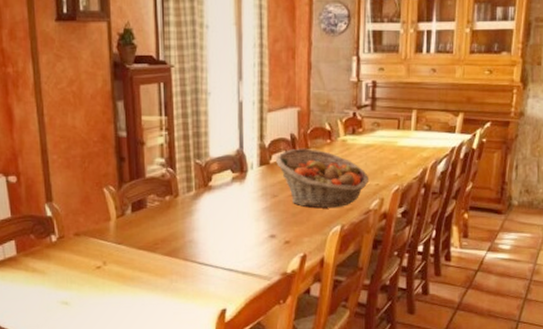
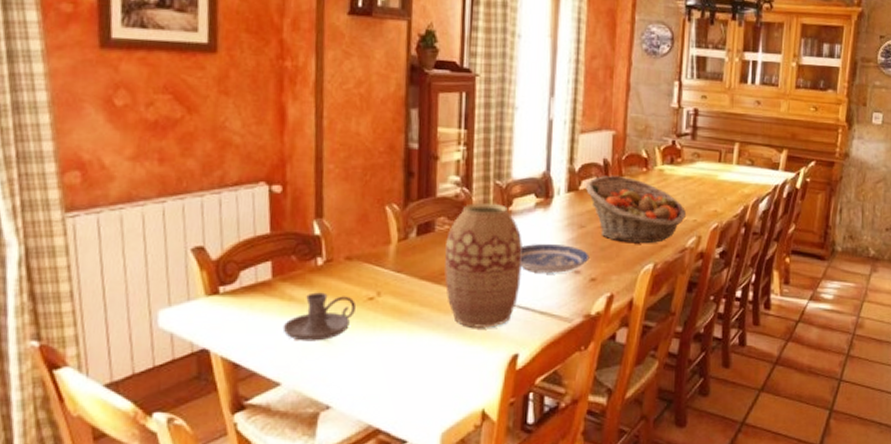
candle holder: none [29,264,87,305] -> present [282,292,355,341]
vase: none [157,181,224,288] -> present [444,203,522,328]
plate: none [222,213,283,238] -> present [520,244,590,273]

